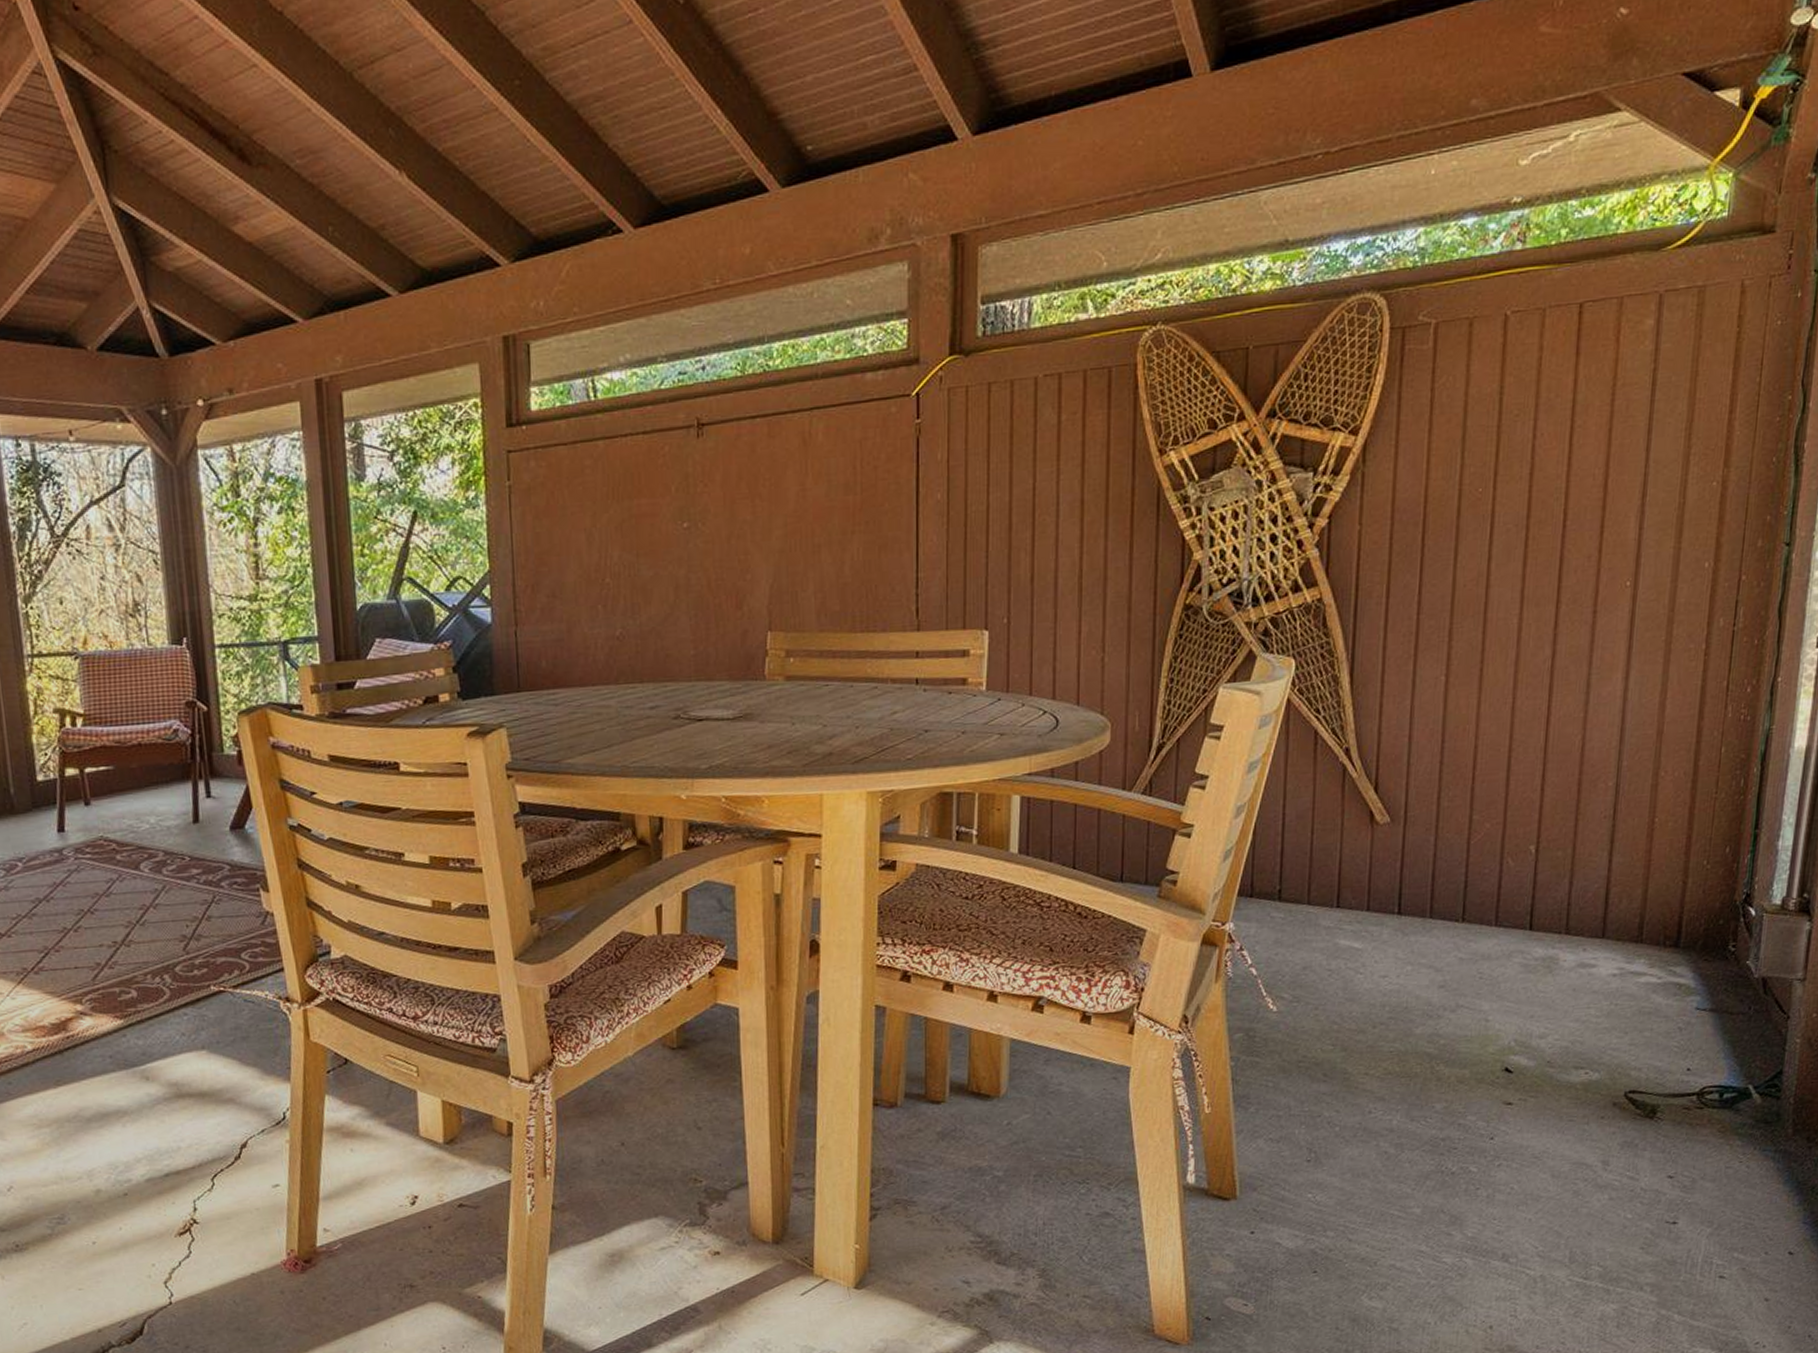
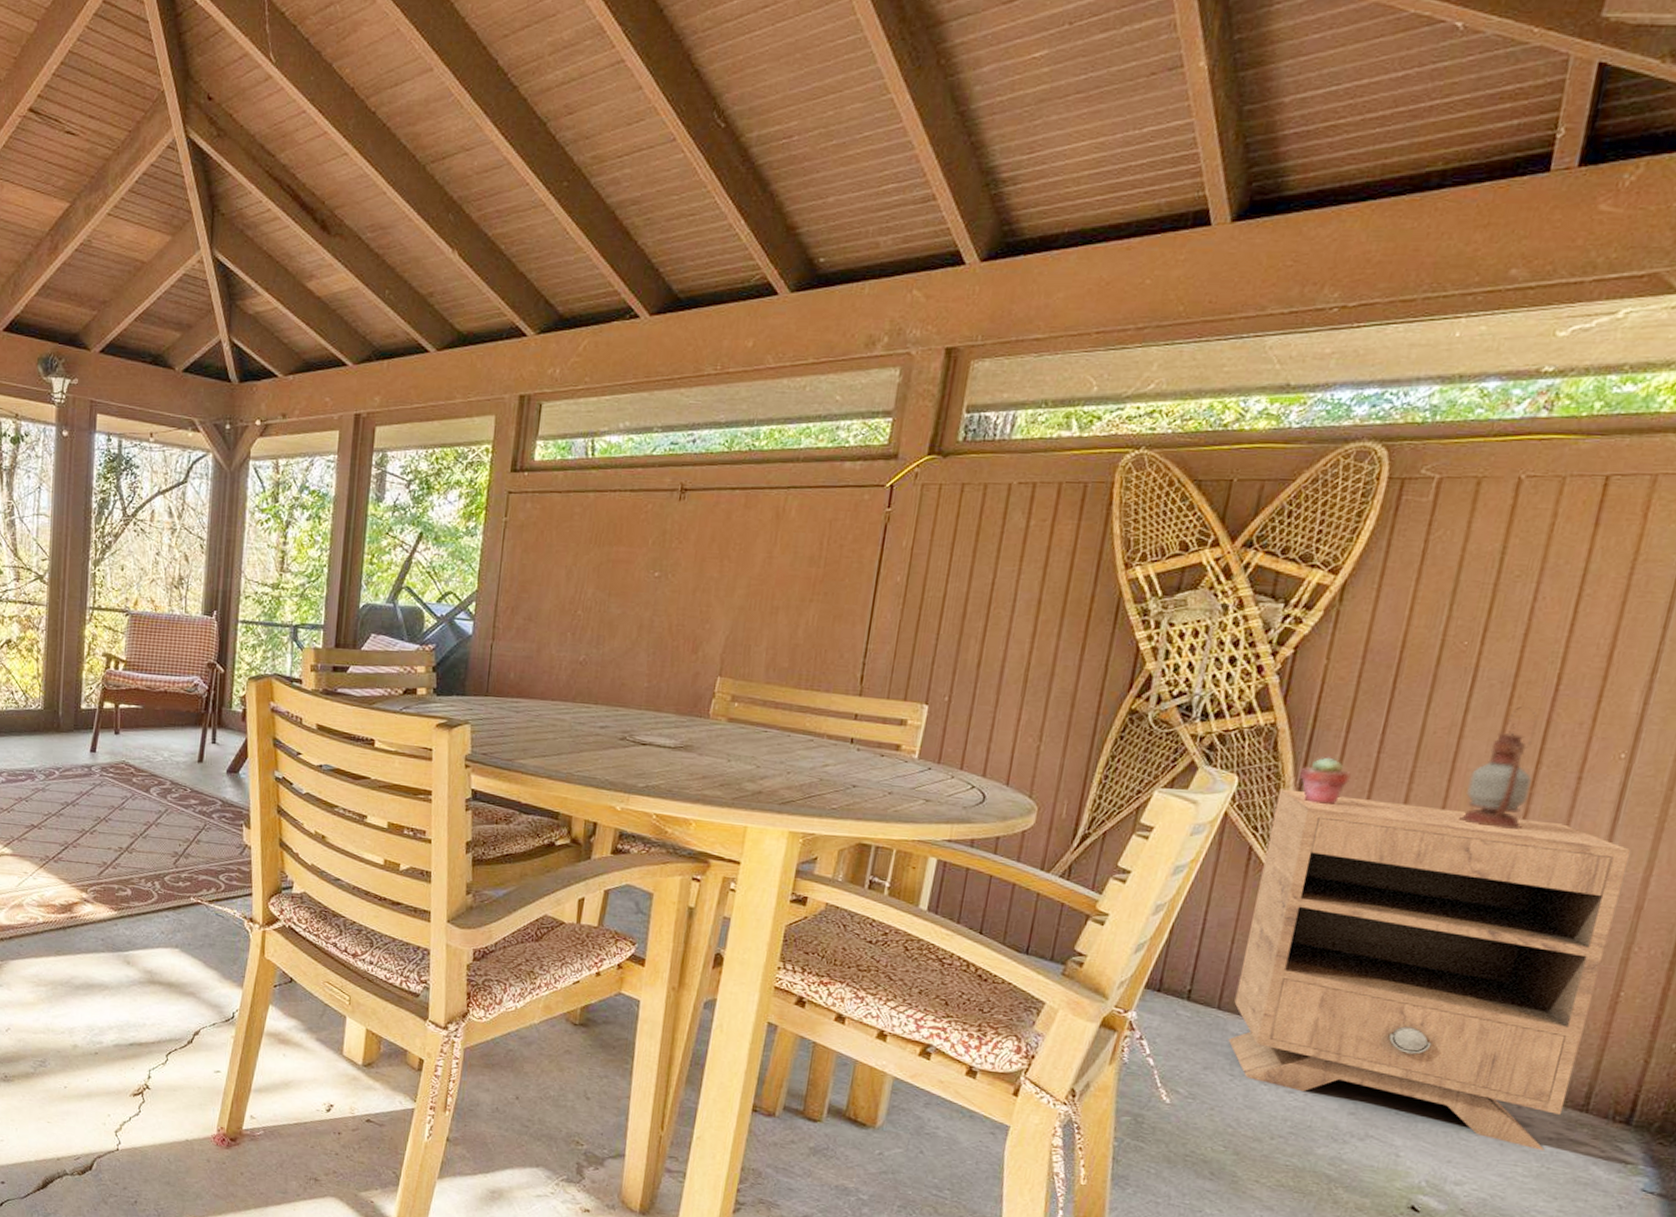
nightstand: none [1321,659,1647,989] -> present [1228,789,1632,1151]
potted succulent: none [1349,626,1396,676] -> present [1299,757,1351,804]
lantern: none [1497,546,1554,674] -> present [1459,705,1538,830]

